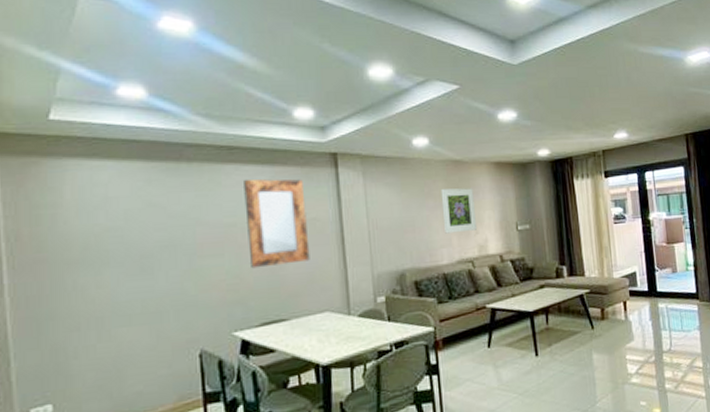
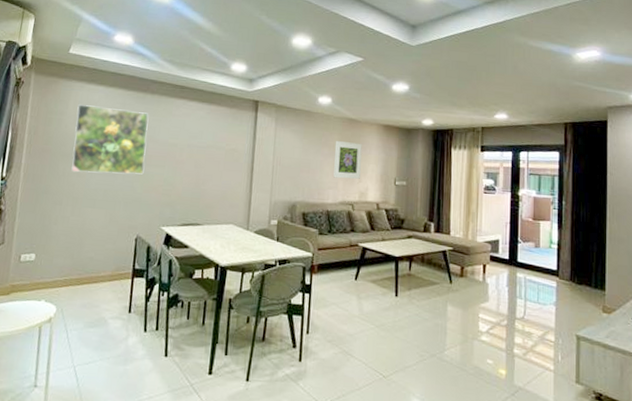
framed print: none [78,188,196,284] -> present [71,104,149,175]
home mirror: present [244,179,310,269] -> none [182,112,230,182]

